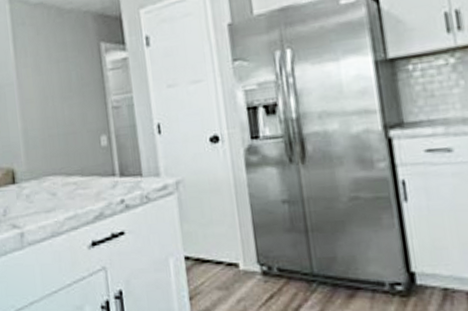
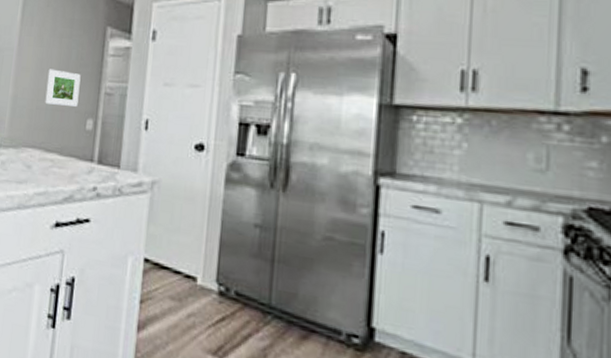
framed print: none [52,94,89,130] -> present [45,69,81,107]

